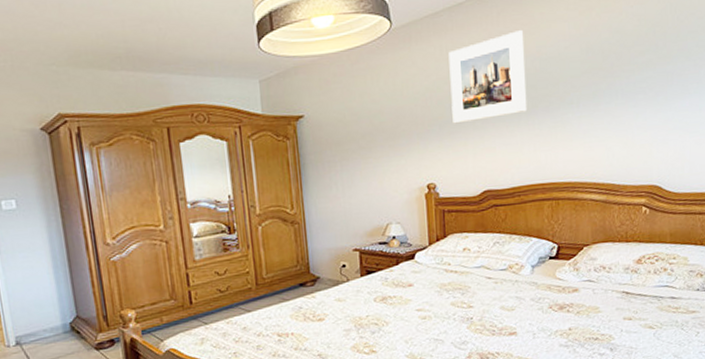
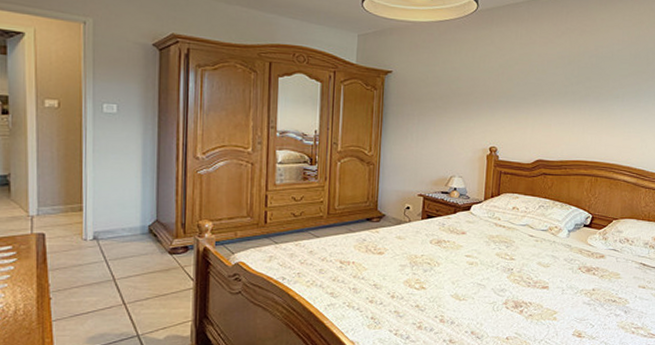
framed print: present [448,30,528,124] -> none [518,30,586,99]

